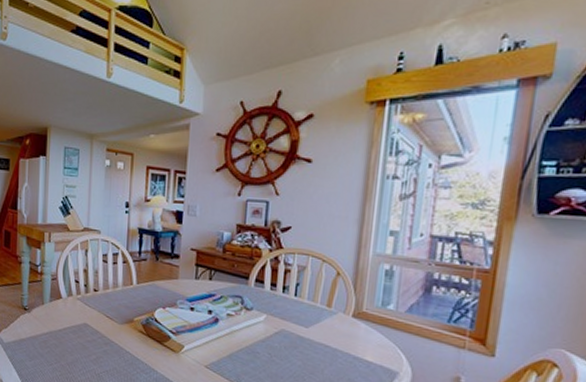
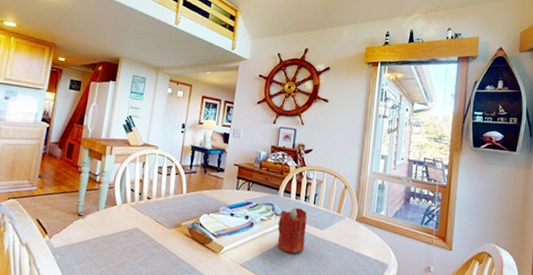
candle: none [249,299,287,356] -> present [277,206,307,254]

